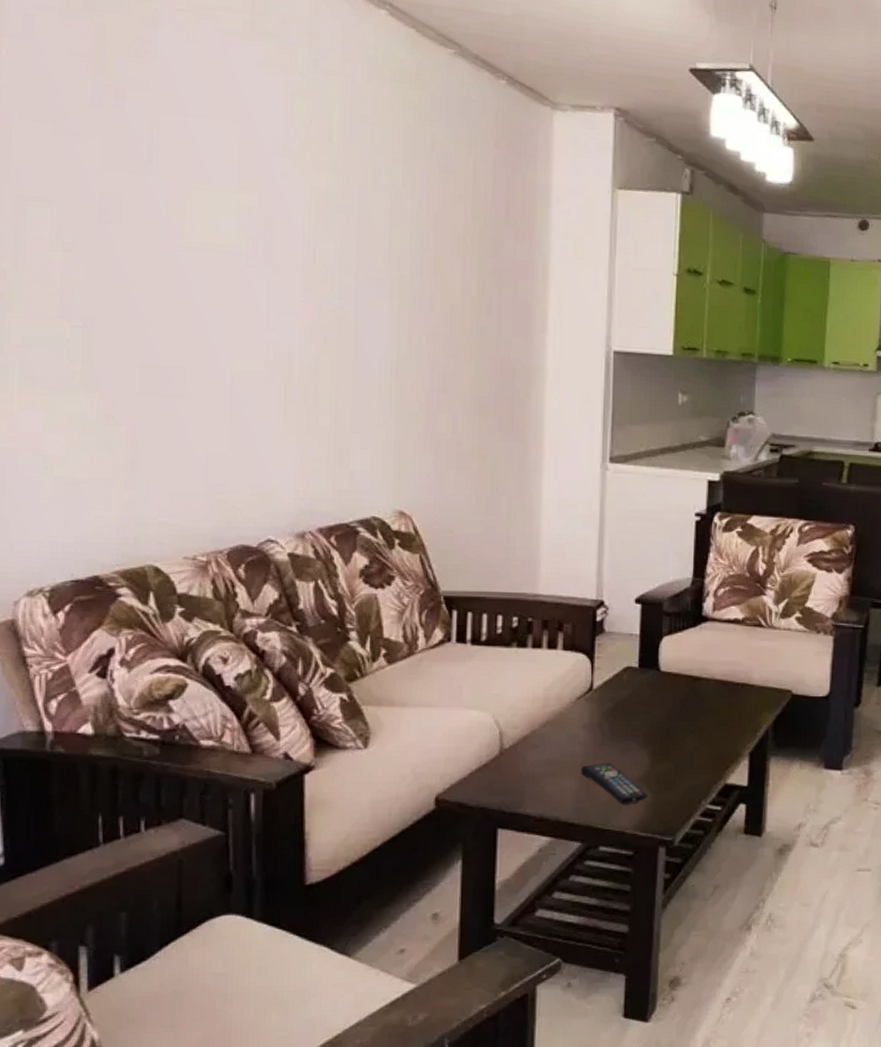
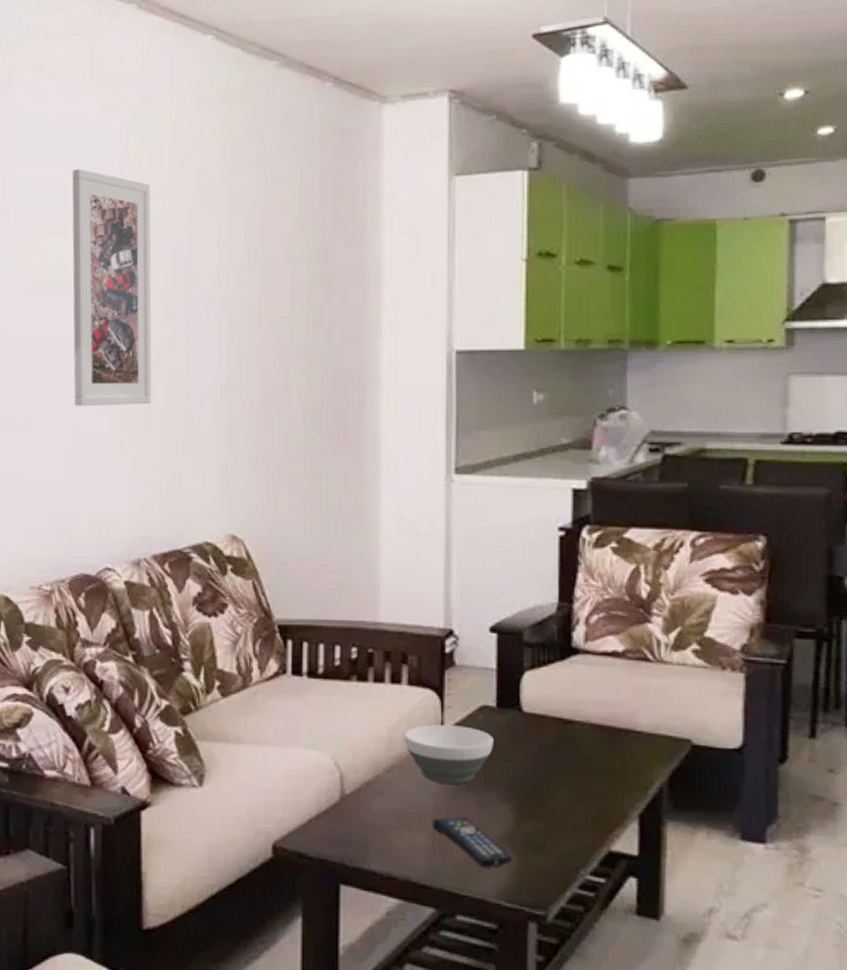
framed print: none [230,125,319,379] -> present [72,168,152,407]
bowl: none [558,684,635,736] -> present [404,724,494,785]

